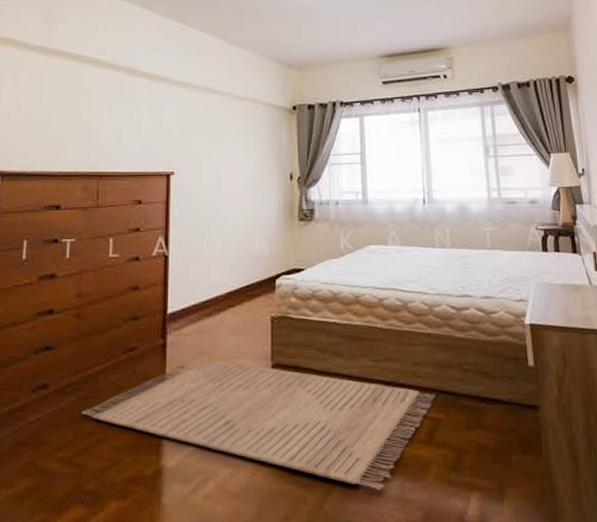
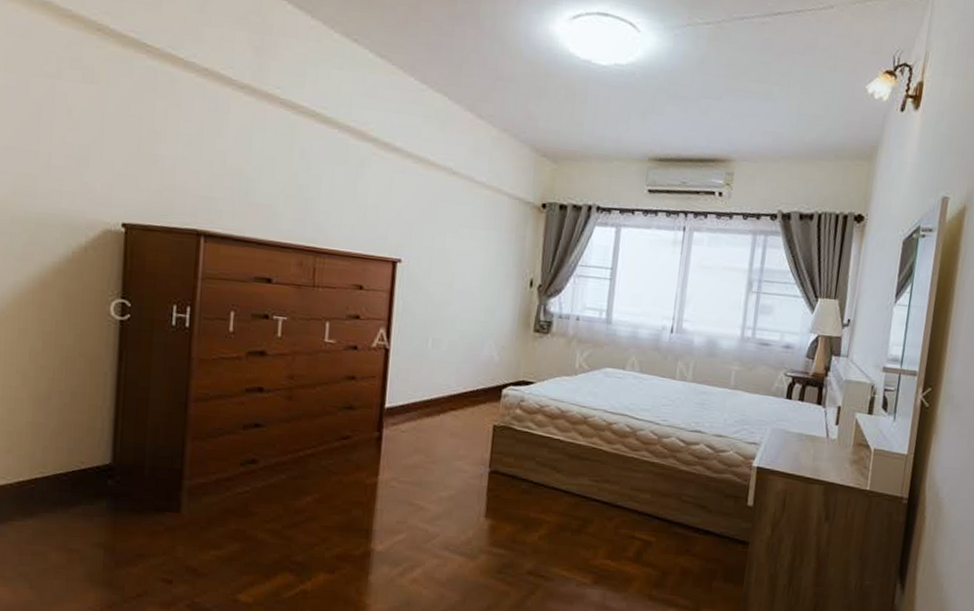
rug: present [82,360,436,490] -> none [292,458,650,595]

